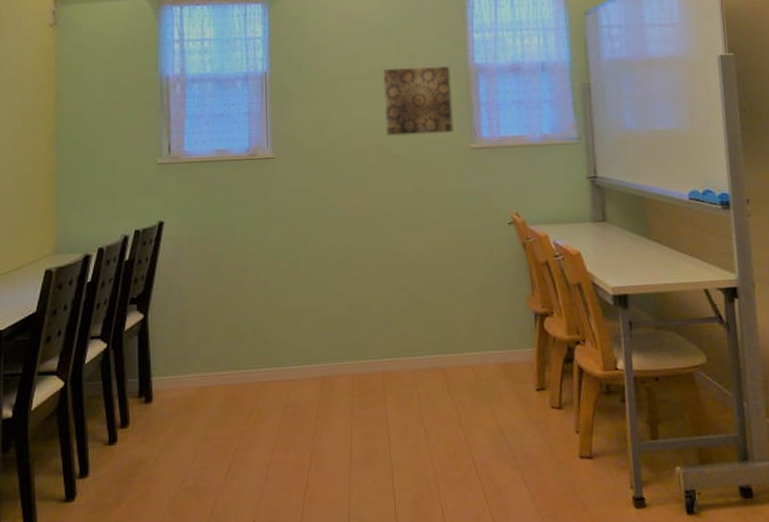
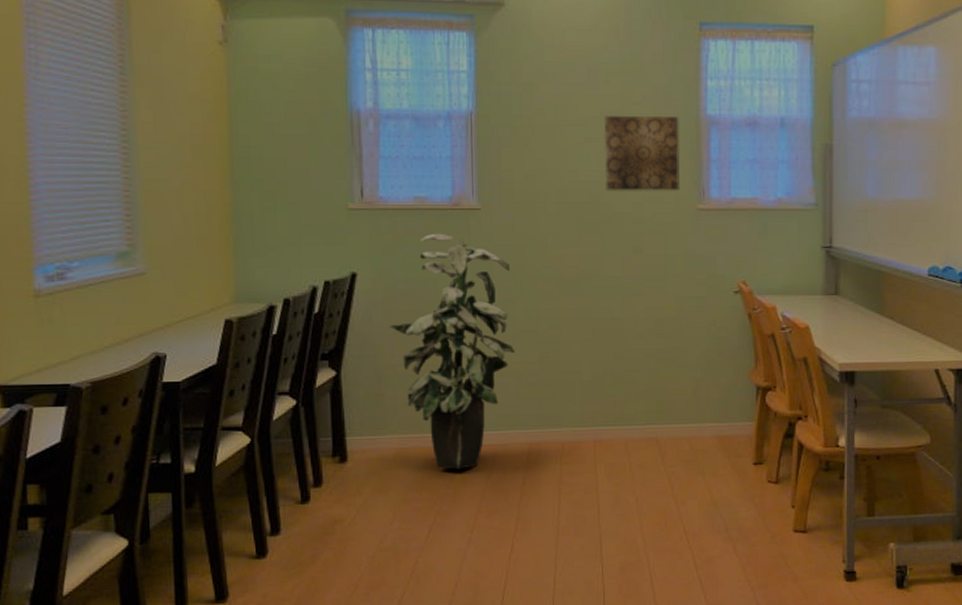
indoor plant: none [193,181,308,406] -> present [389,233,516,470]

